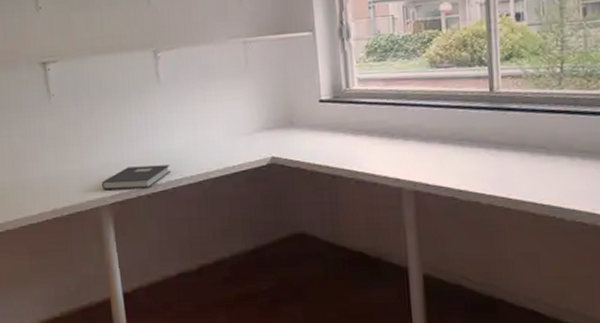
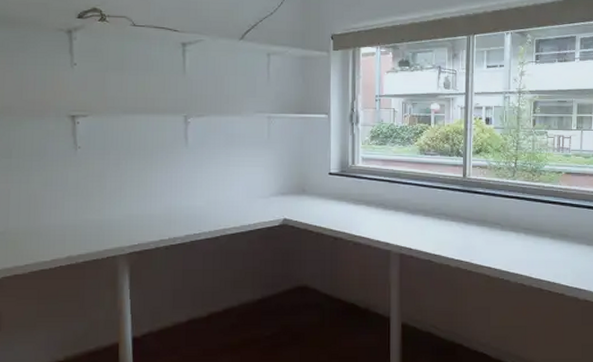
book: present [102,165,170,189] -> none [121,220,190,240]

